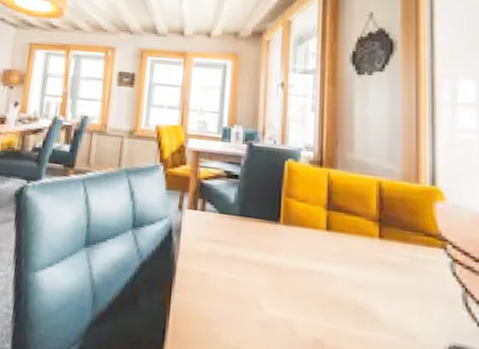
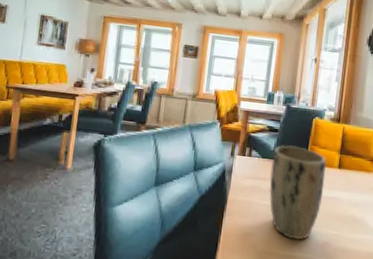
plant pot: none [231,196,309,333] -> present [269,145,326,240]

